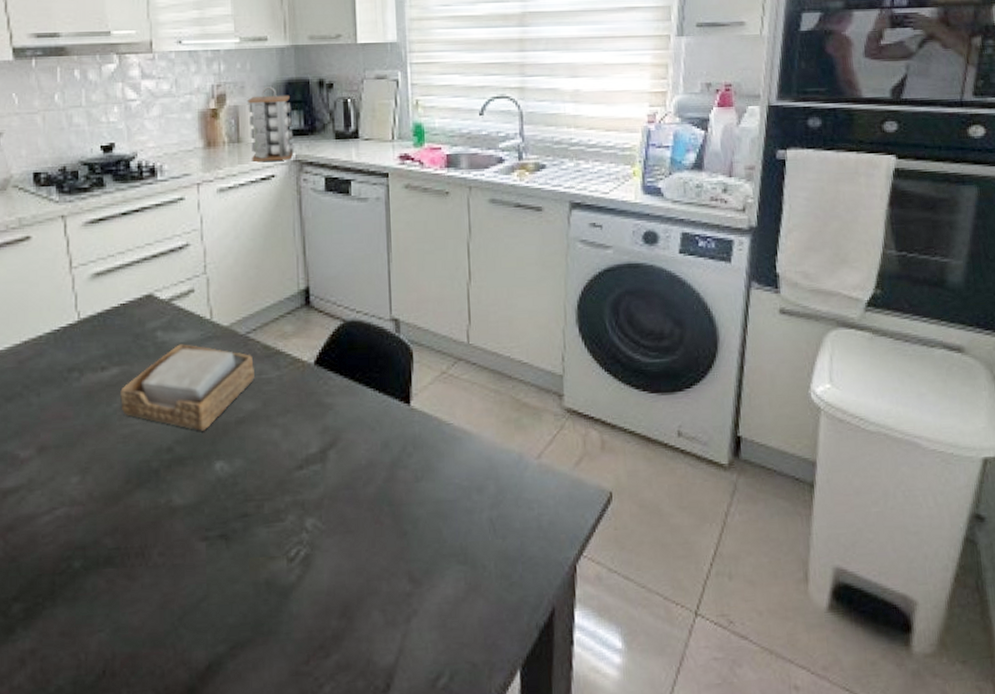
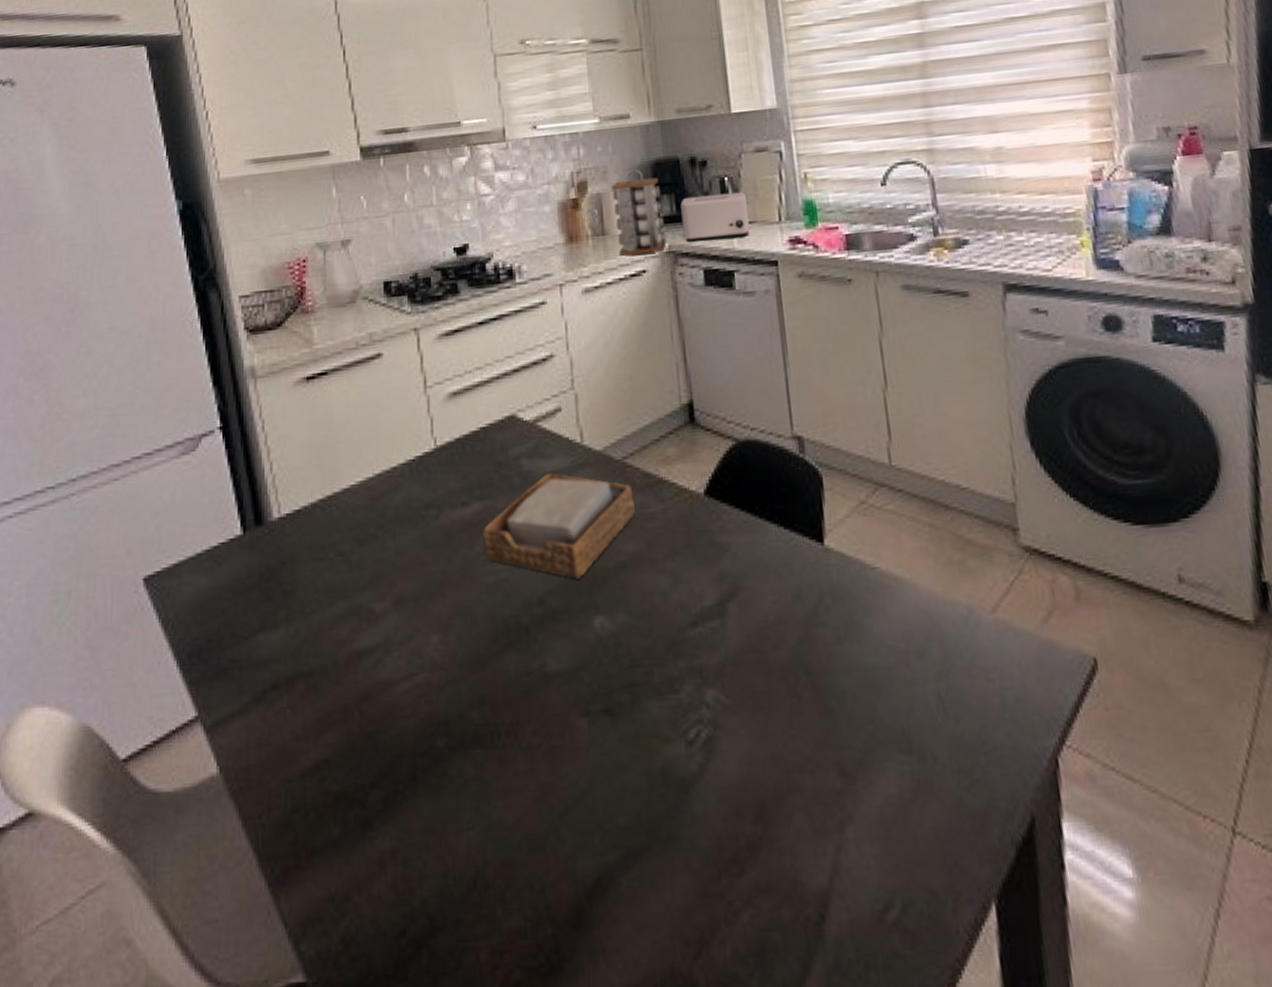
toaster: none [308,112,369,154] -> present [680,191,751,243]

